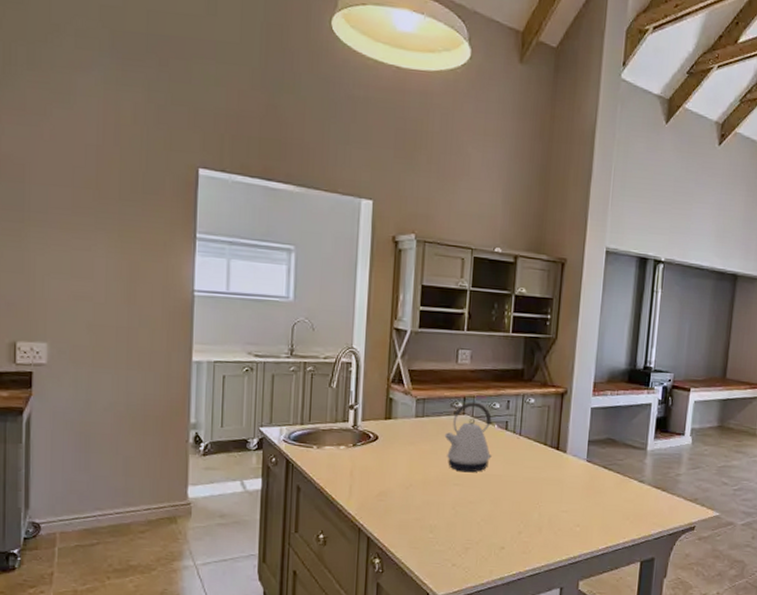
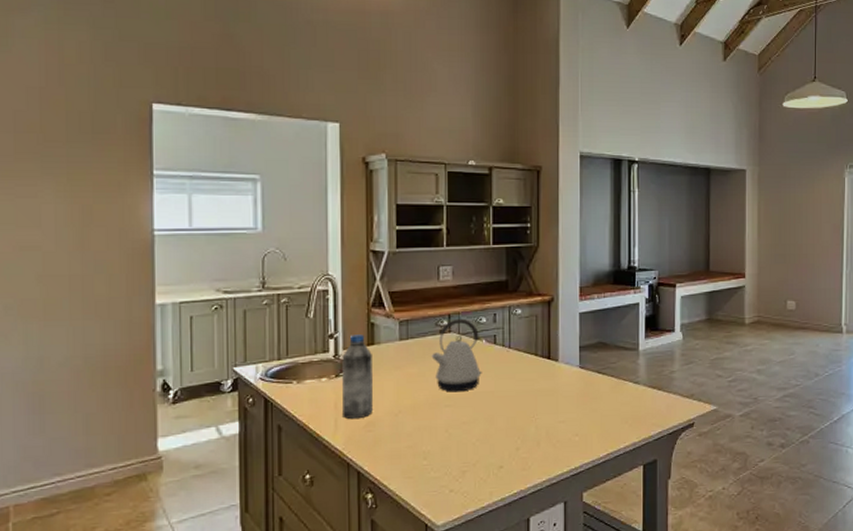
water bottle: none [357,407,389,487] -> present [342,334,373,419]

